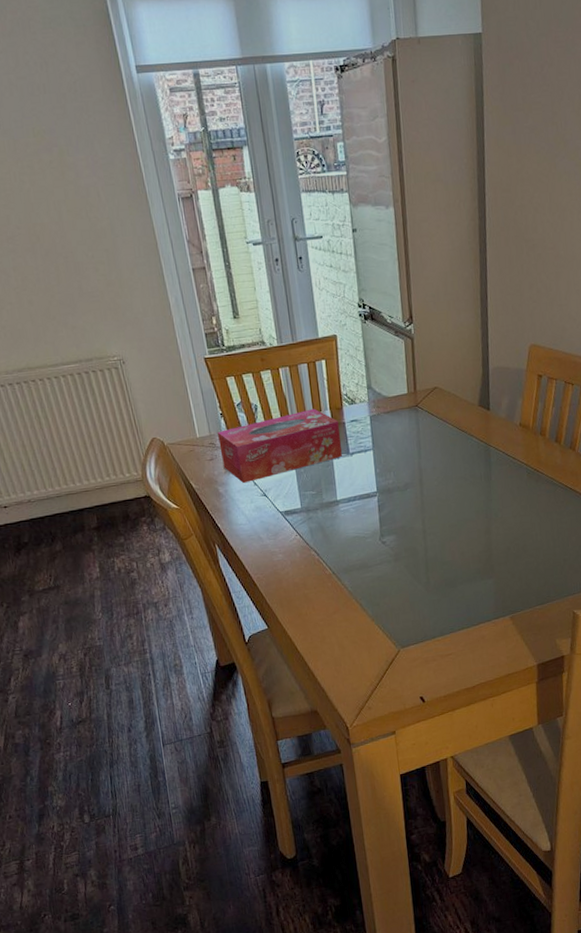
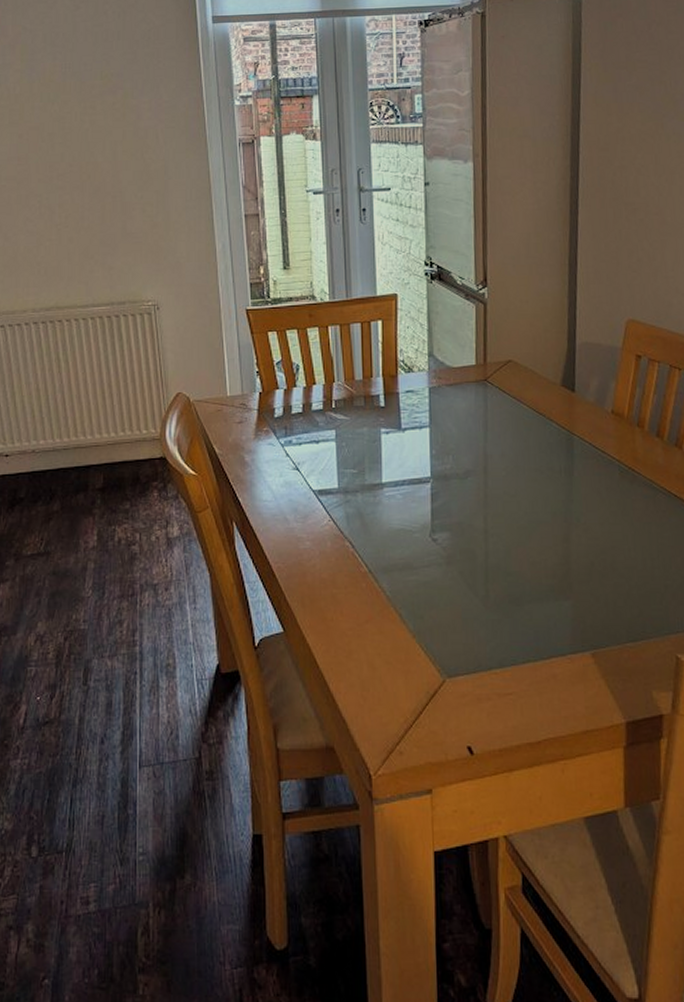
tissue box: present [217,408,342,483] -> none [250,374,392,452]

